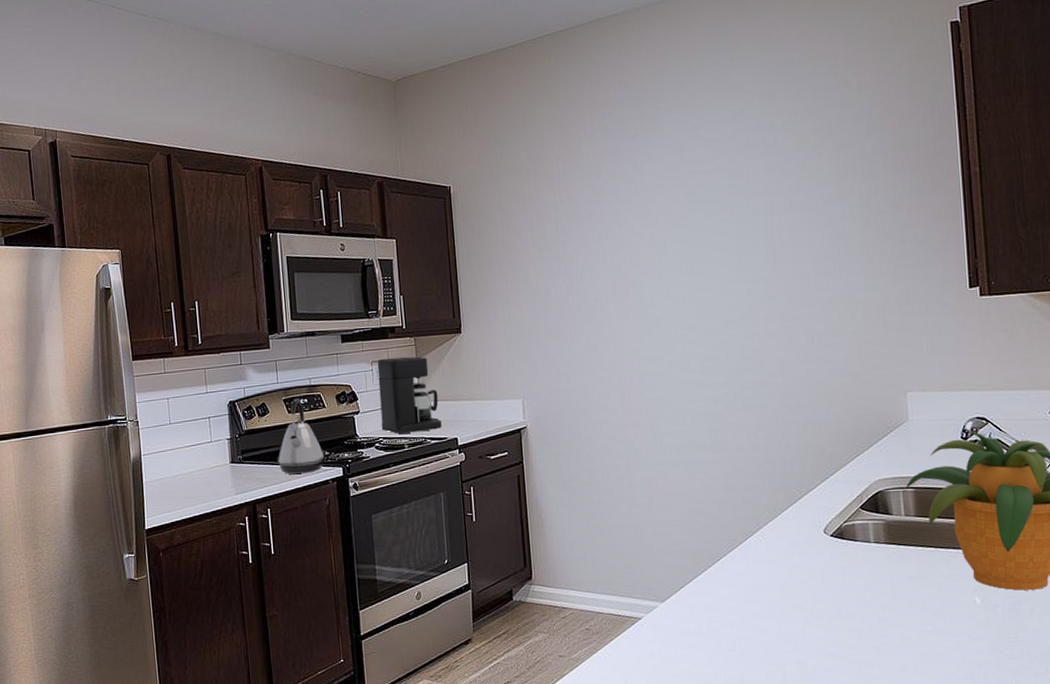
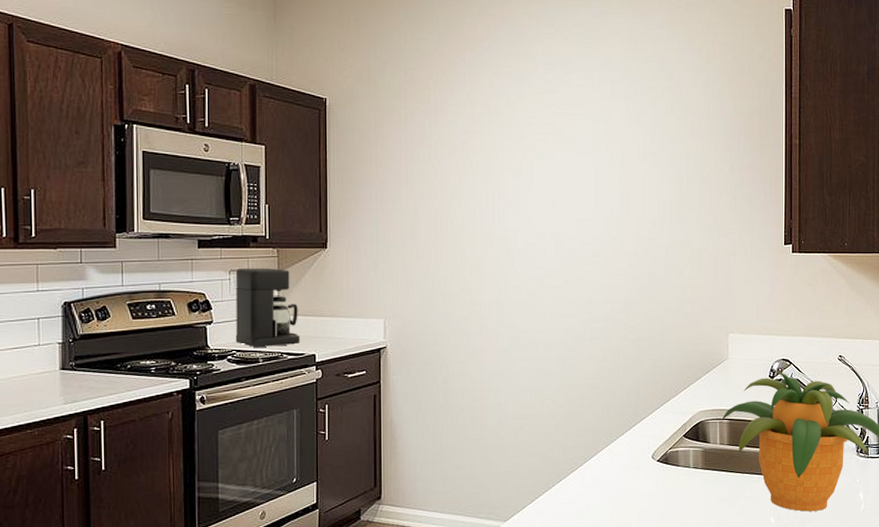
kettle: present [277,399,324,475] -> none [115,304,169,385]

